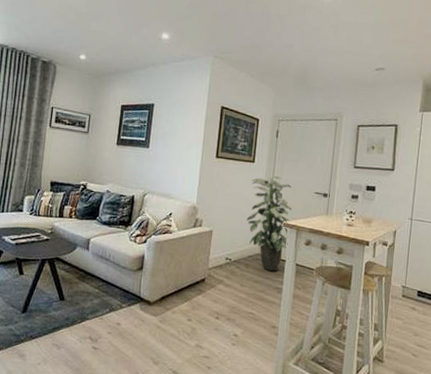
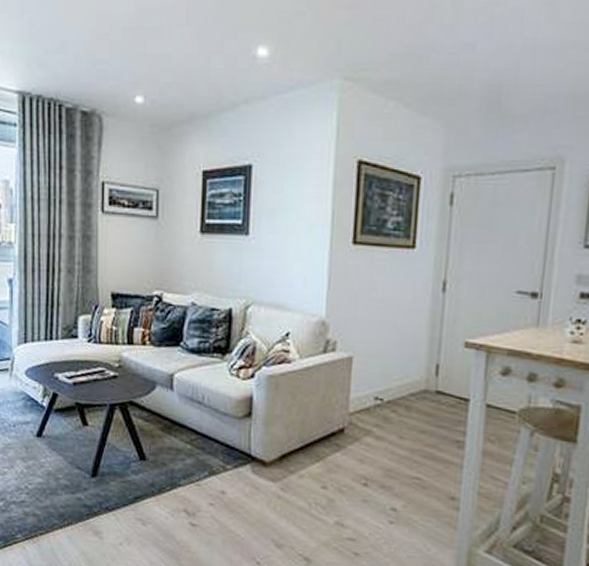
indoor plant: present [246,176,292,271] -> none [404,268,478,416]

